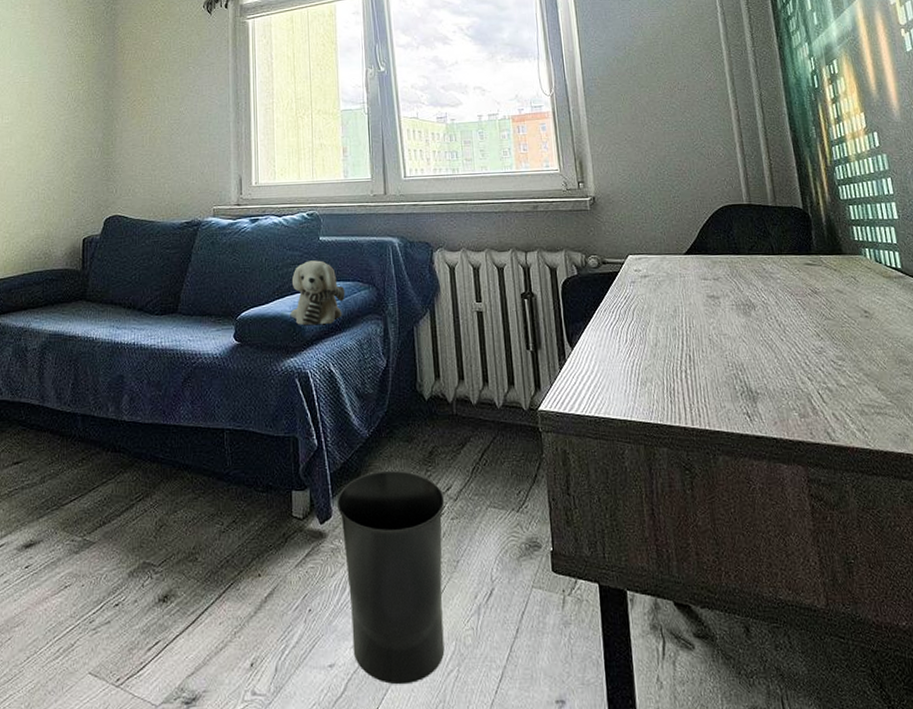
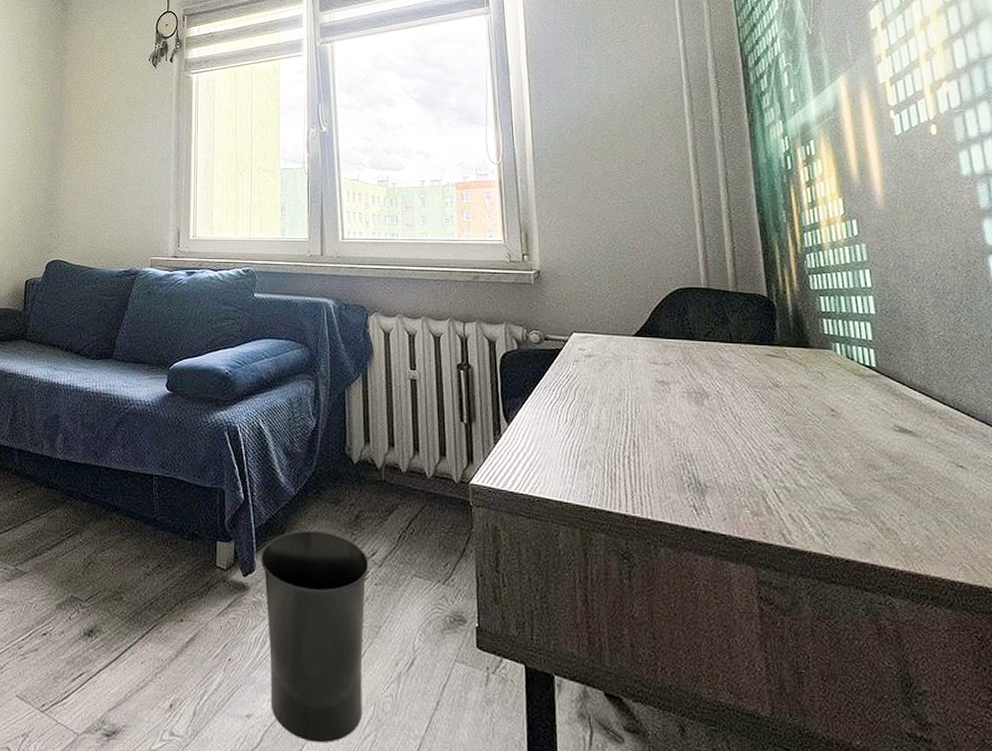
plush toy: present [290,260,345,326] -> none [222,316,278,381]

